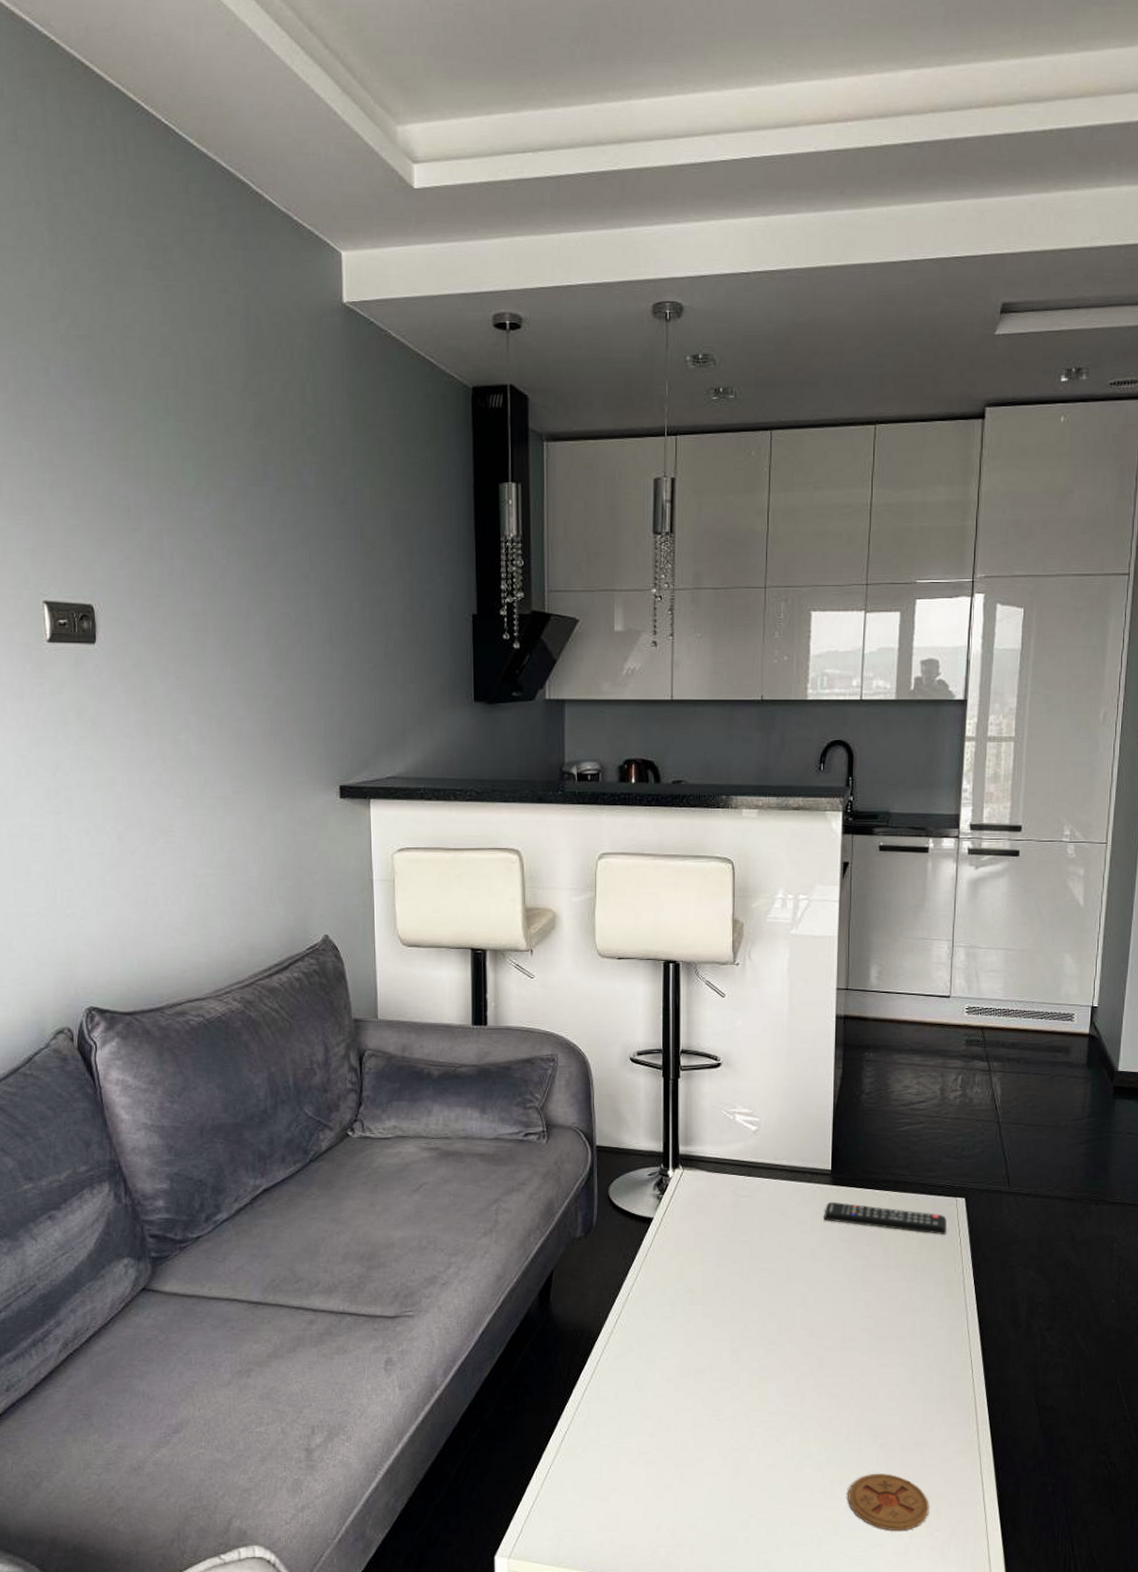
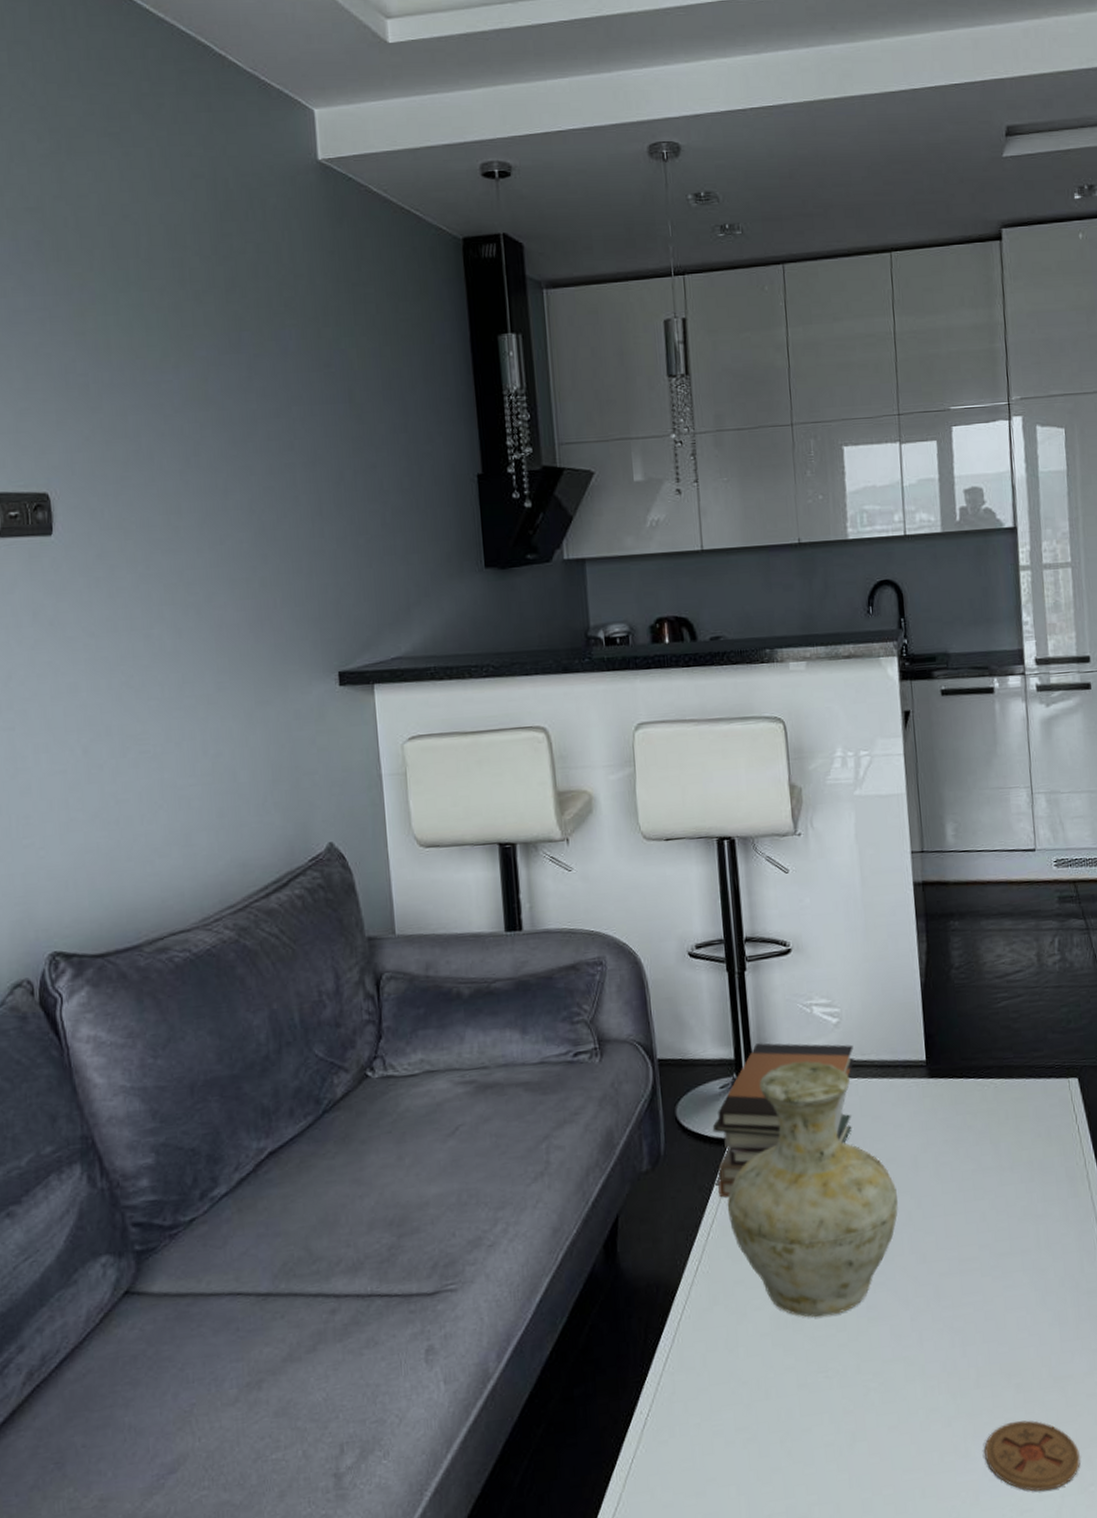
book stack: none [639,1141,768,1266] -> present [712,1043,854,1198]
vase: none [646,1159,794,1372] -> present [727,1061,898,1318]
remote control: present [824,1201,947,1235] -> none [923,1097,1062,1124]

